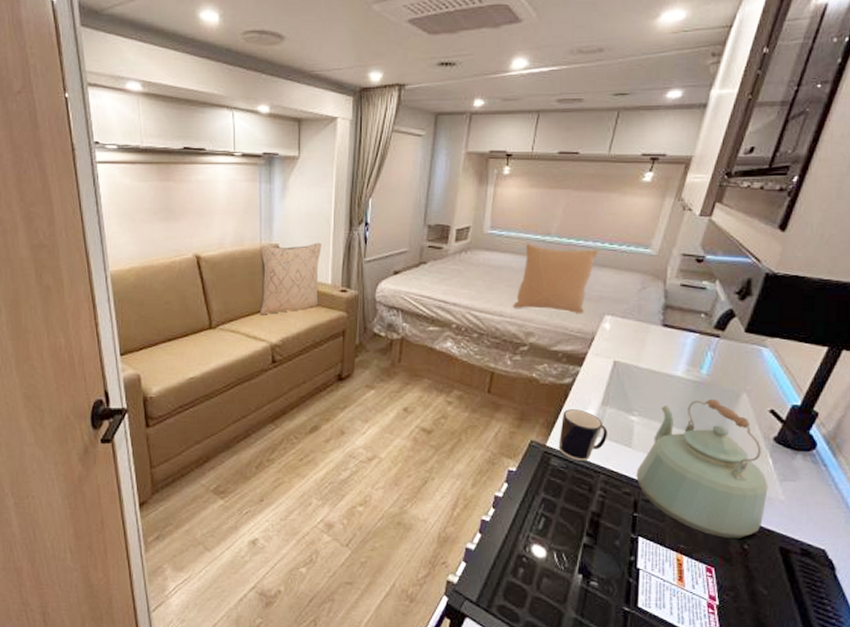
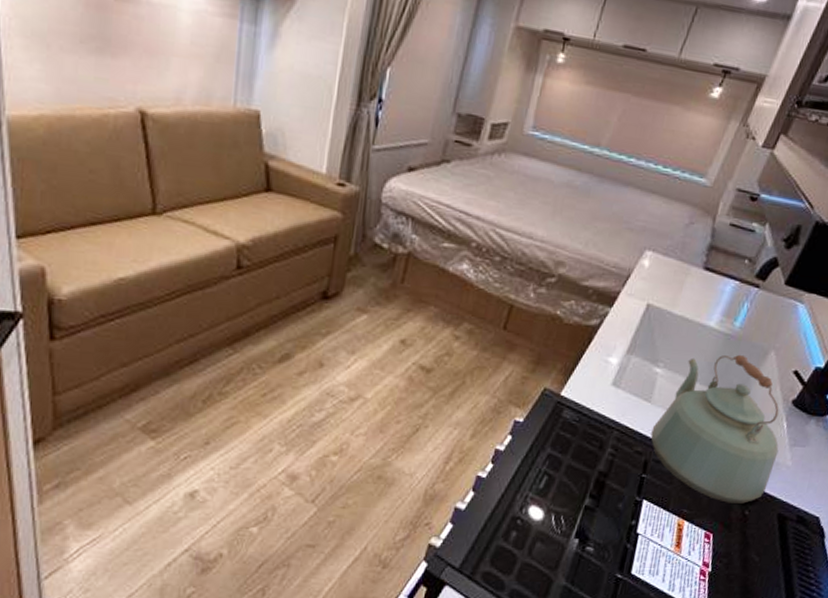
pillow: present [259,242,321,315] -> none [225,109,318,204]
pillow: present [513,243,599,313] -> none [546,153,651,245]
mug: present [558,409,607,461] -> none [573,355,629,415]

